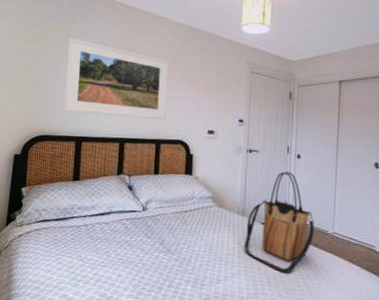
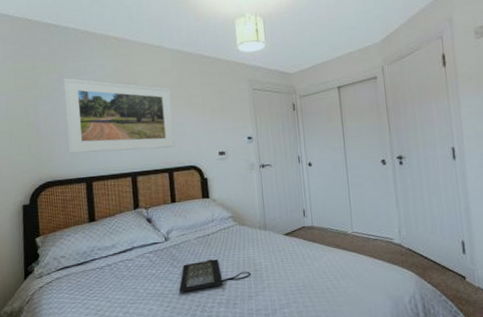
clutch bag: none [149,236,223,268] -> present [179,259,251,292]
tote bag: present [244,171,315,274] -> none [269,180,335,279]

